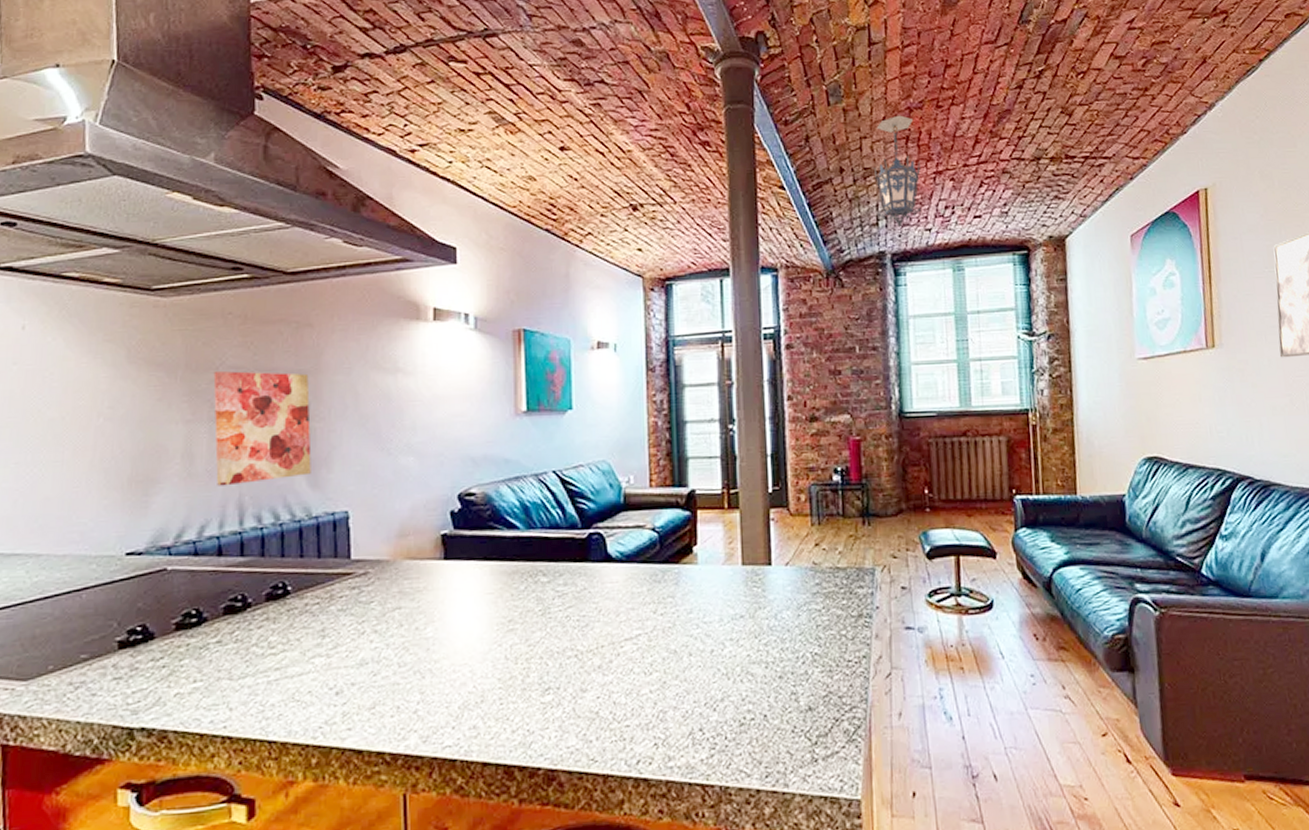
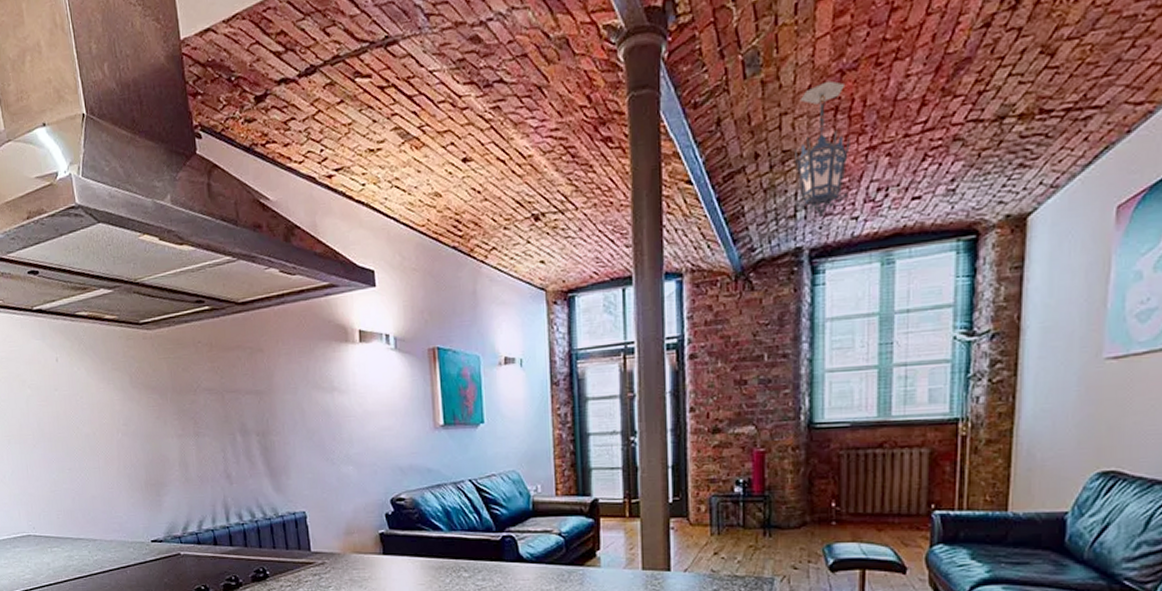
wall art: present [213,371,312,487] -> none [193,392,274,489]

